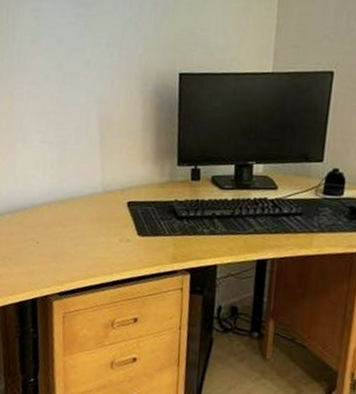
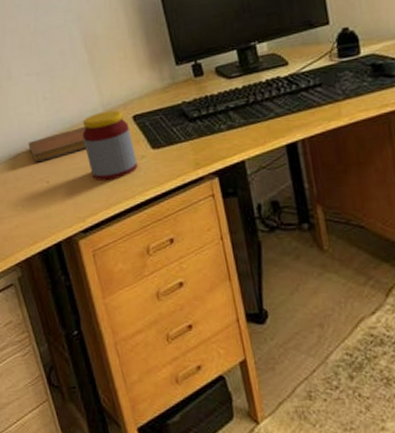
notebook: none [27,200,83,224] -> present [28,126,86,163]
jar: none [78,191,123,255] -> present [82,110,138,182]

